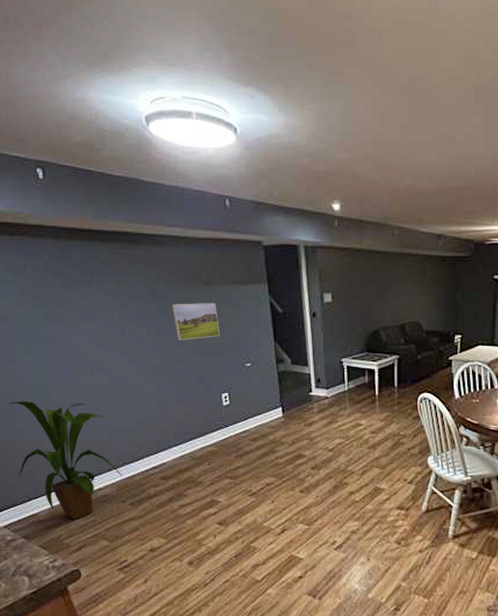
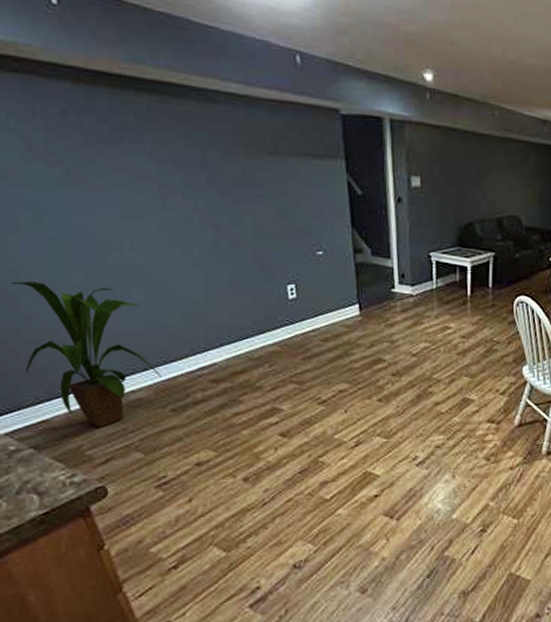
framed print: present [171,303,221,340] -> none [226,175,287,220]

